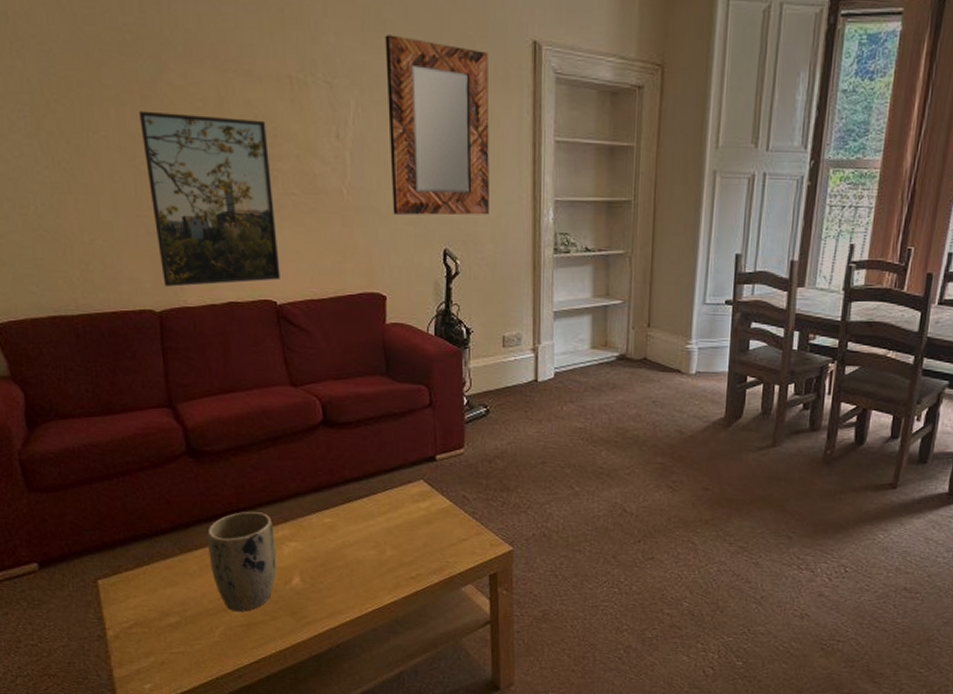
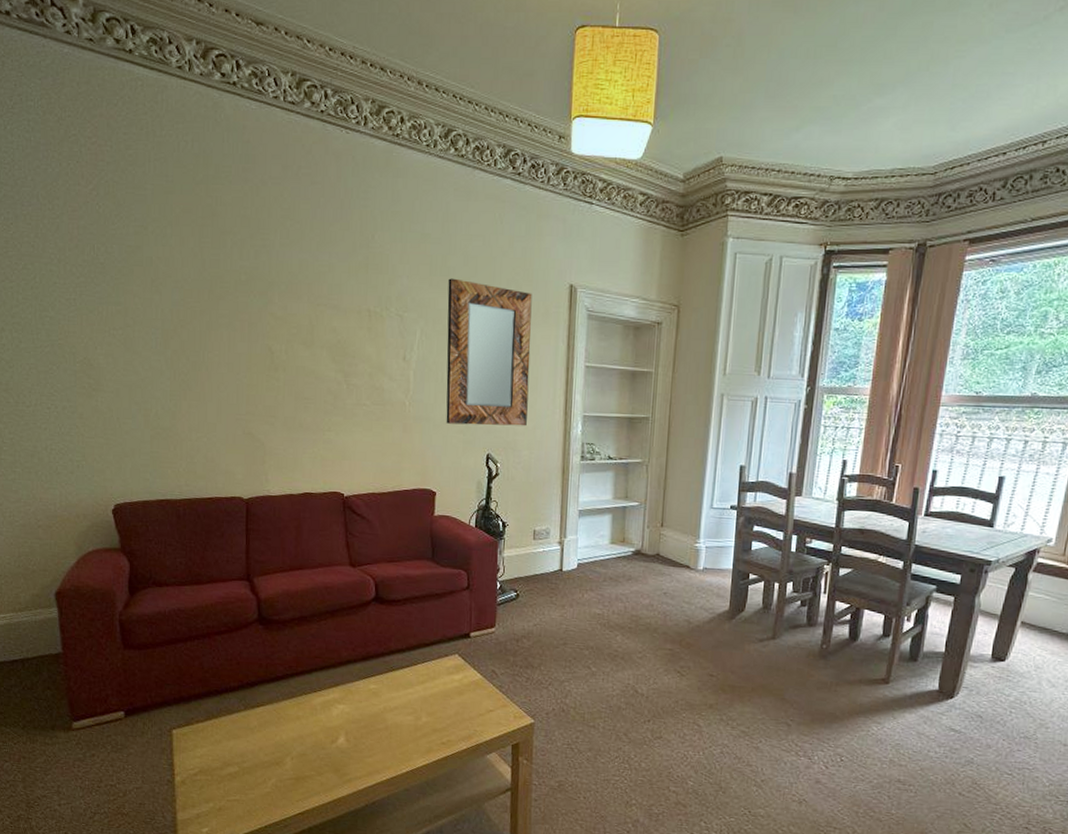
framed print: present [139,110,280,287] -> none [246,335,349,478]
plant pot: present [207,511,276,612] -> none [268,675,326,766]

